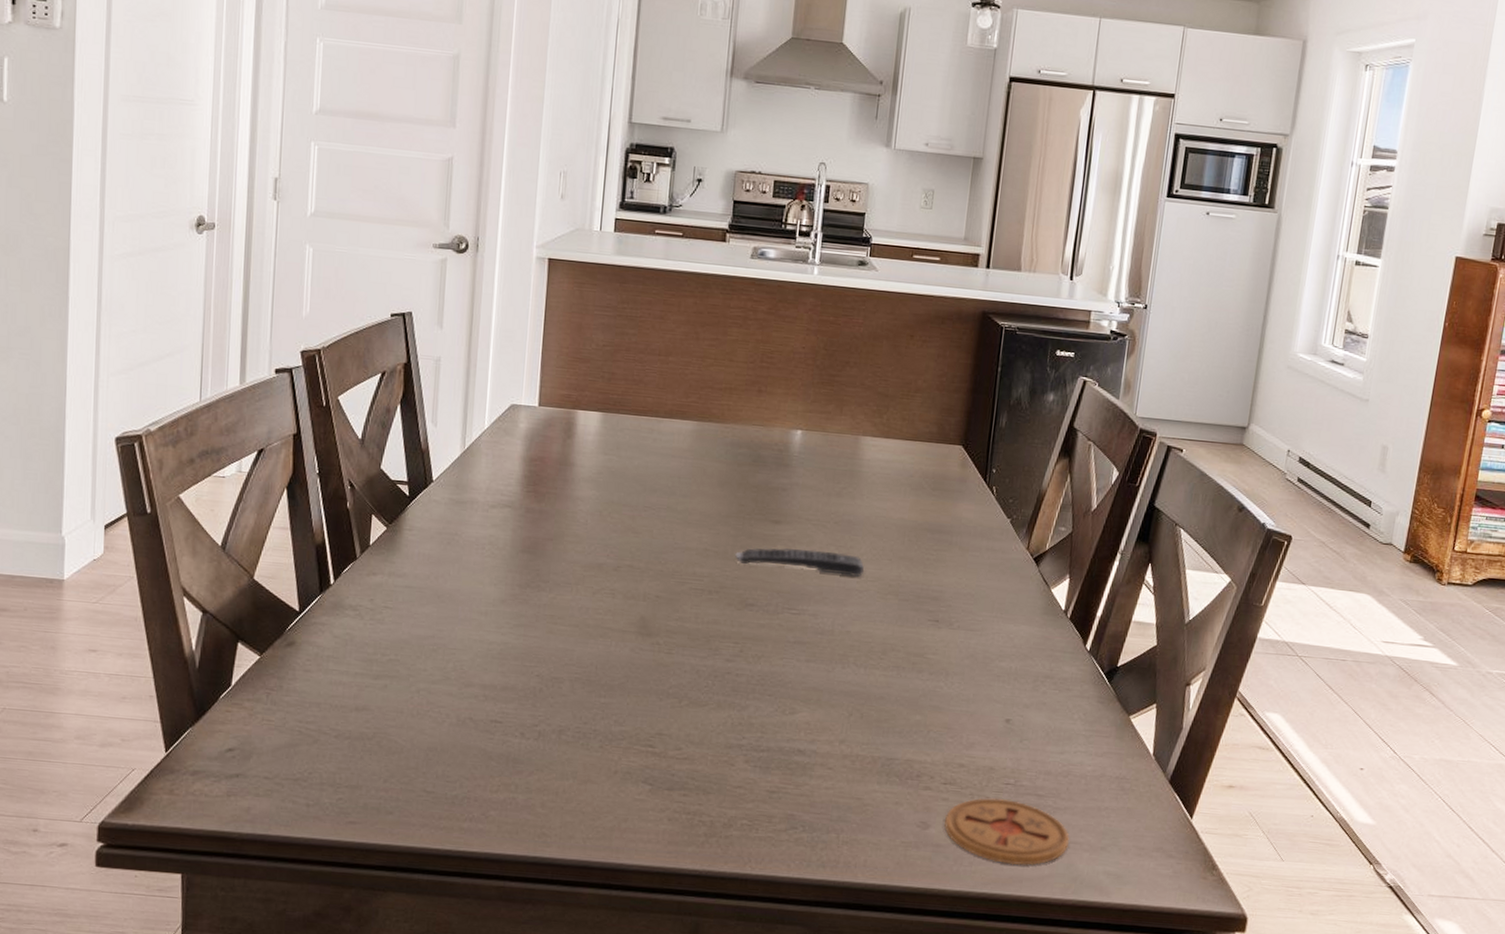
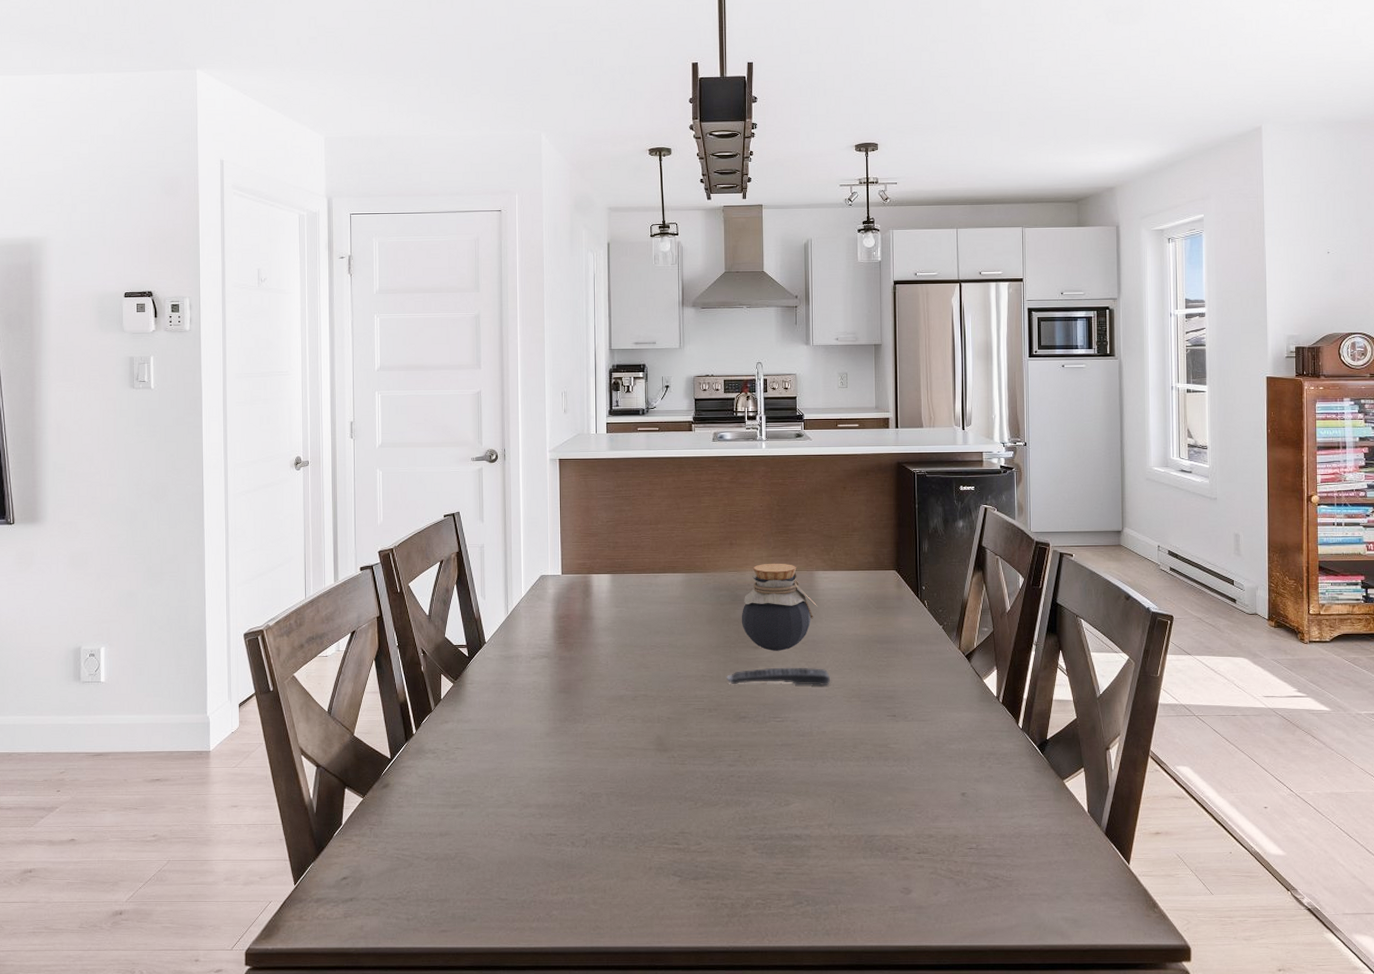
jar: none [761,420,860,530] -> present [741,563,818,651]
coaster: present [944,798,1069,866] -> none [922,861,1029,919]

